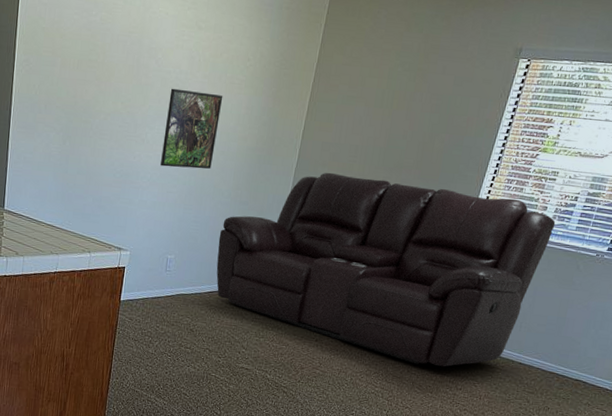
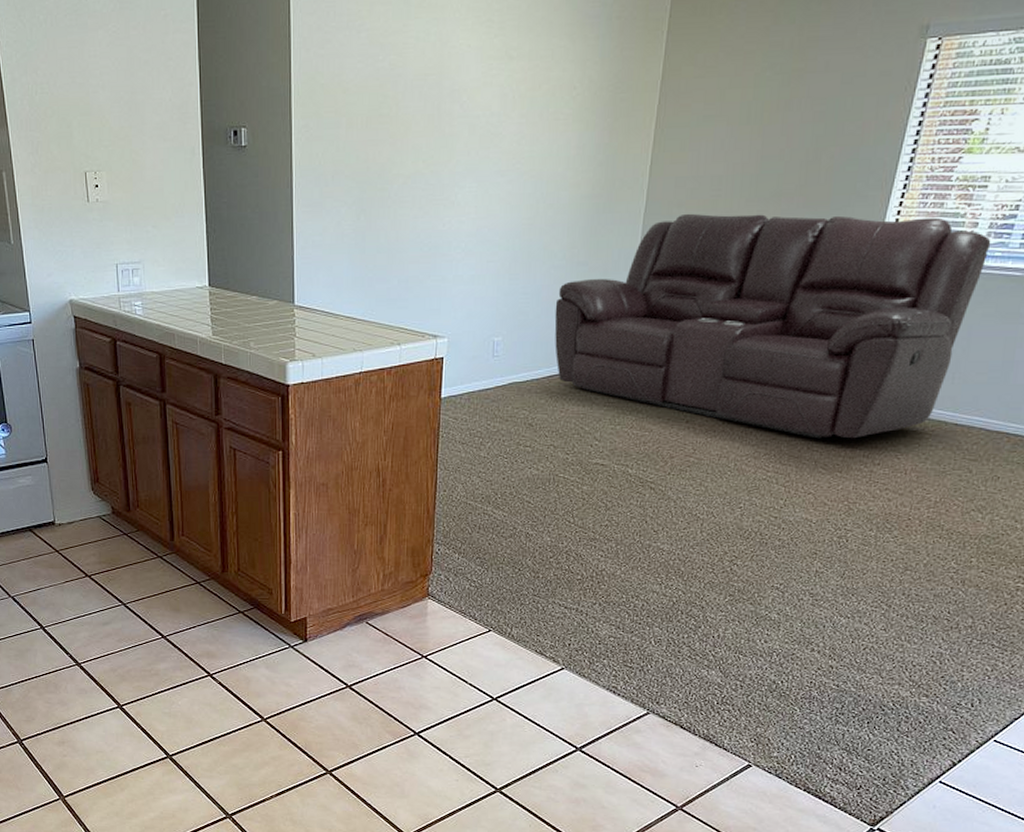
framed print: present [160,88,223,169] -> none [476,135,547,232]

